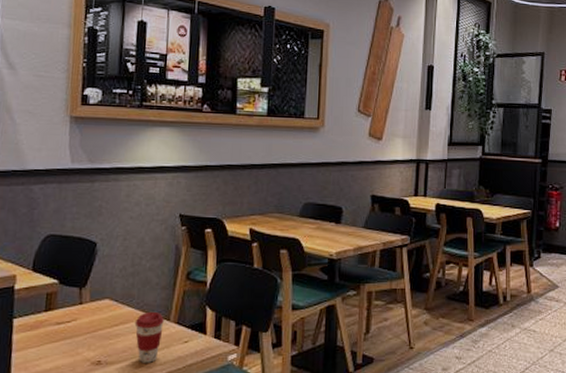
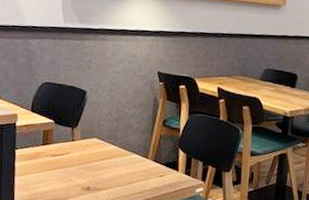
coffee cup: present [134,311,164,363] -> none [118,150,143,191]

